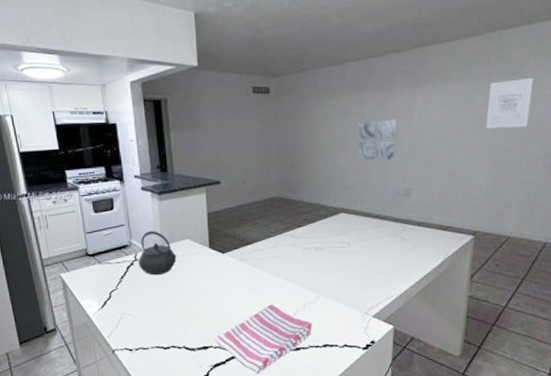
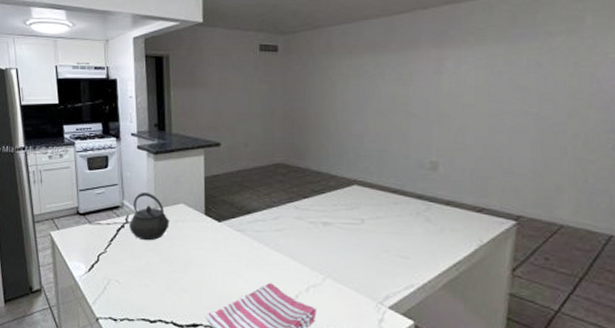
wall art: present [357,119,398,161] -> none [375,82,423,130]
wall art: present [486,77,534,128] -> none [531,38,593,96]

